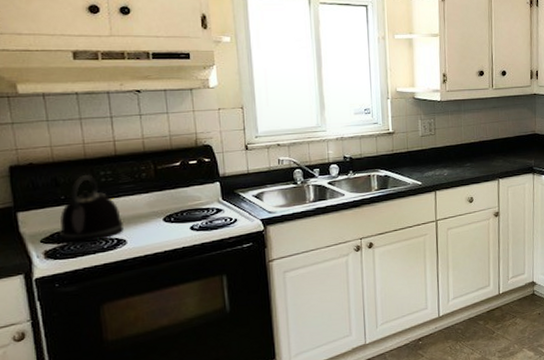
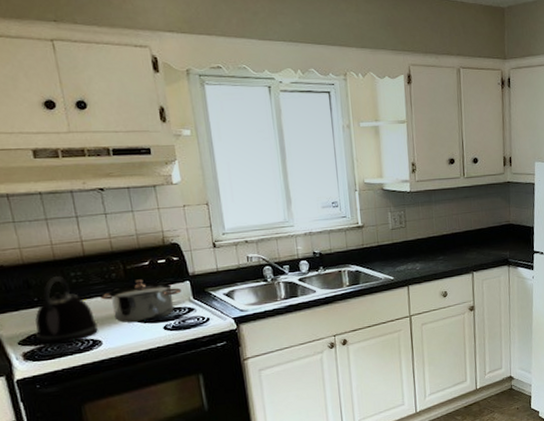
cooking pot: none [129,179,211,222] -> present [100,279,182,323]

